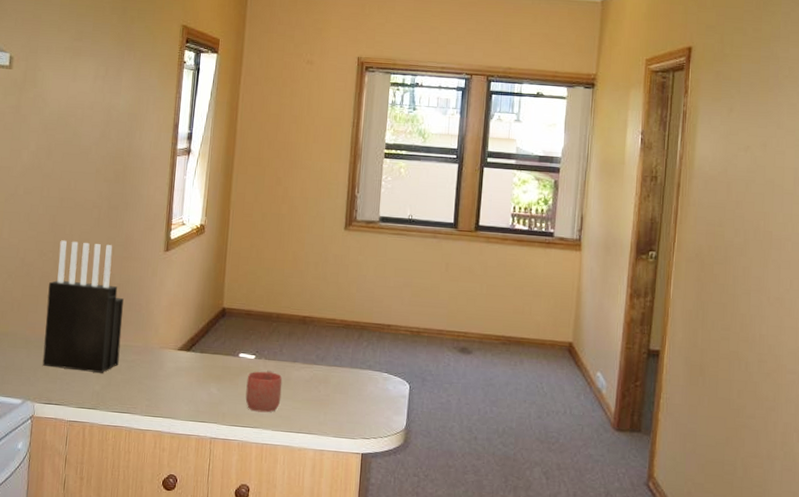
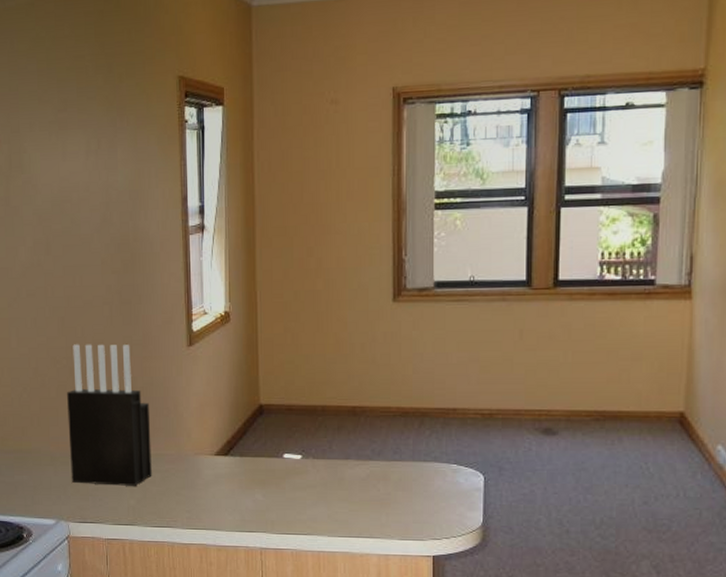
mug: present [245,371,283,413] -> none [295,471,335,518]

